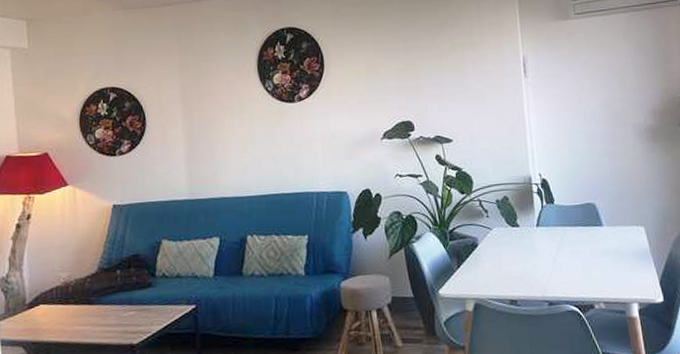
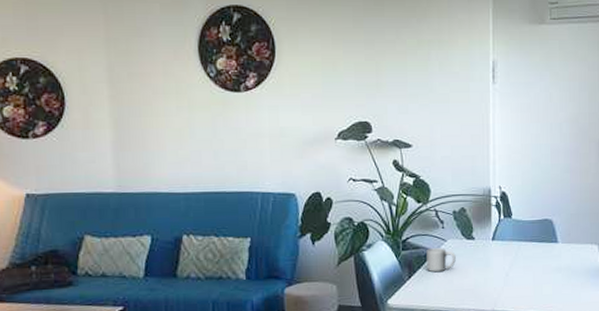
mug: none [473,236,503,261] -> present [426,248,456,273]

